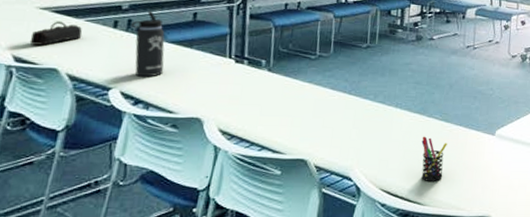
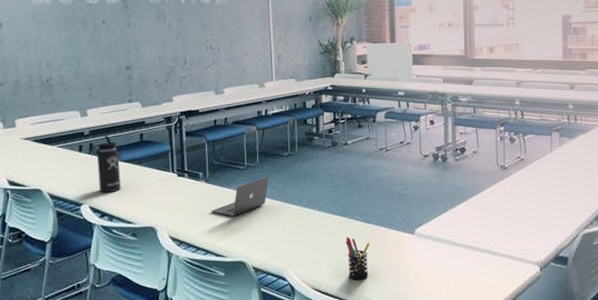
pencil case: present [29,21,83,46] -> none [18,149,57,170]
laptop: none [272,68,343,110] -> present [211,176,269,217]

